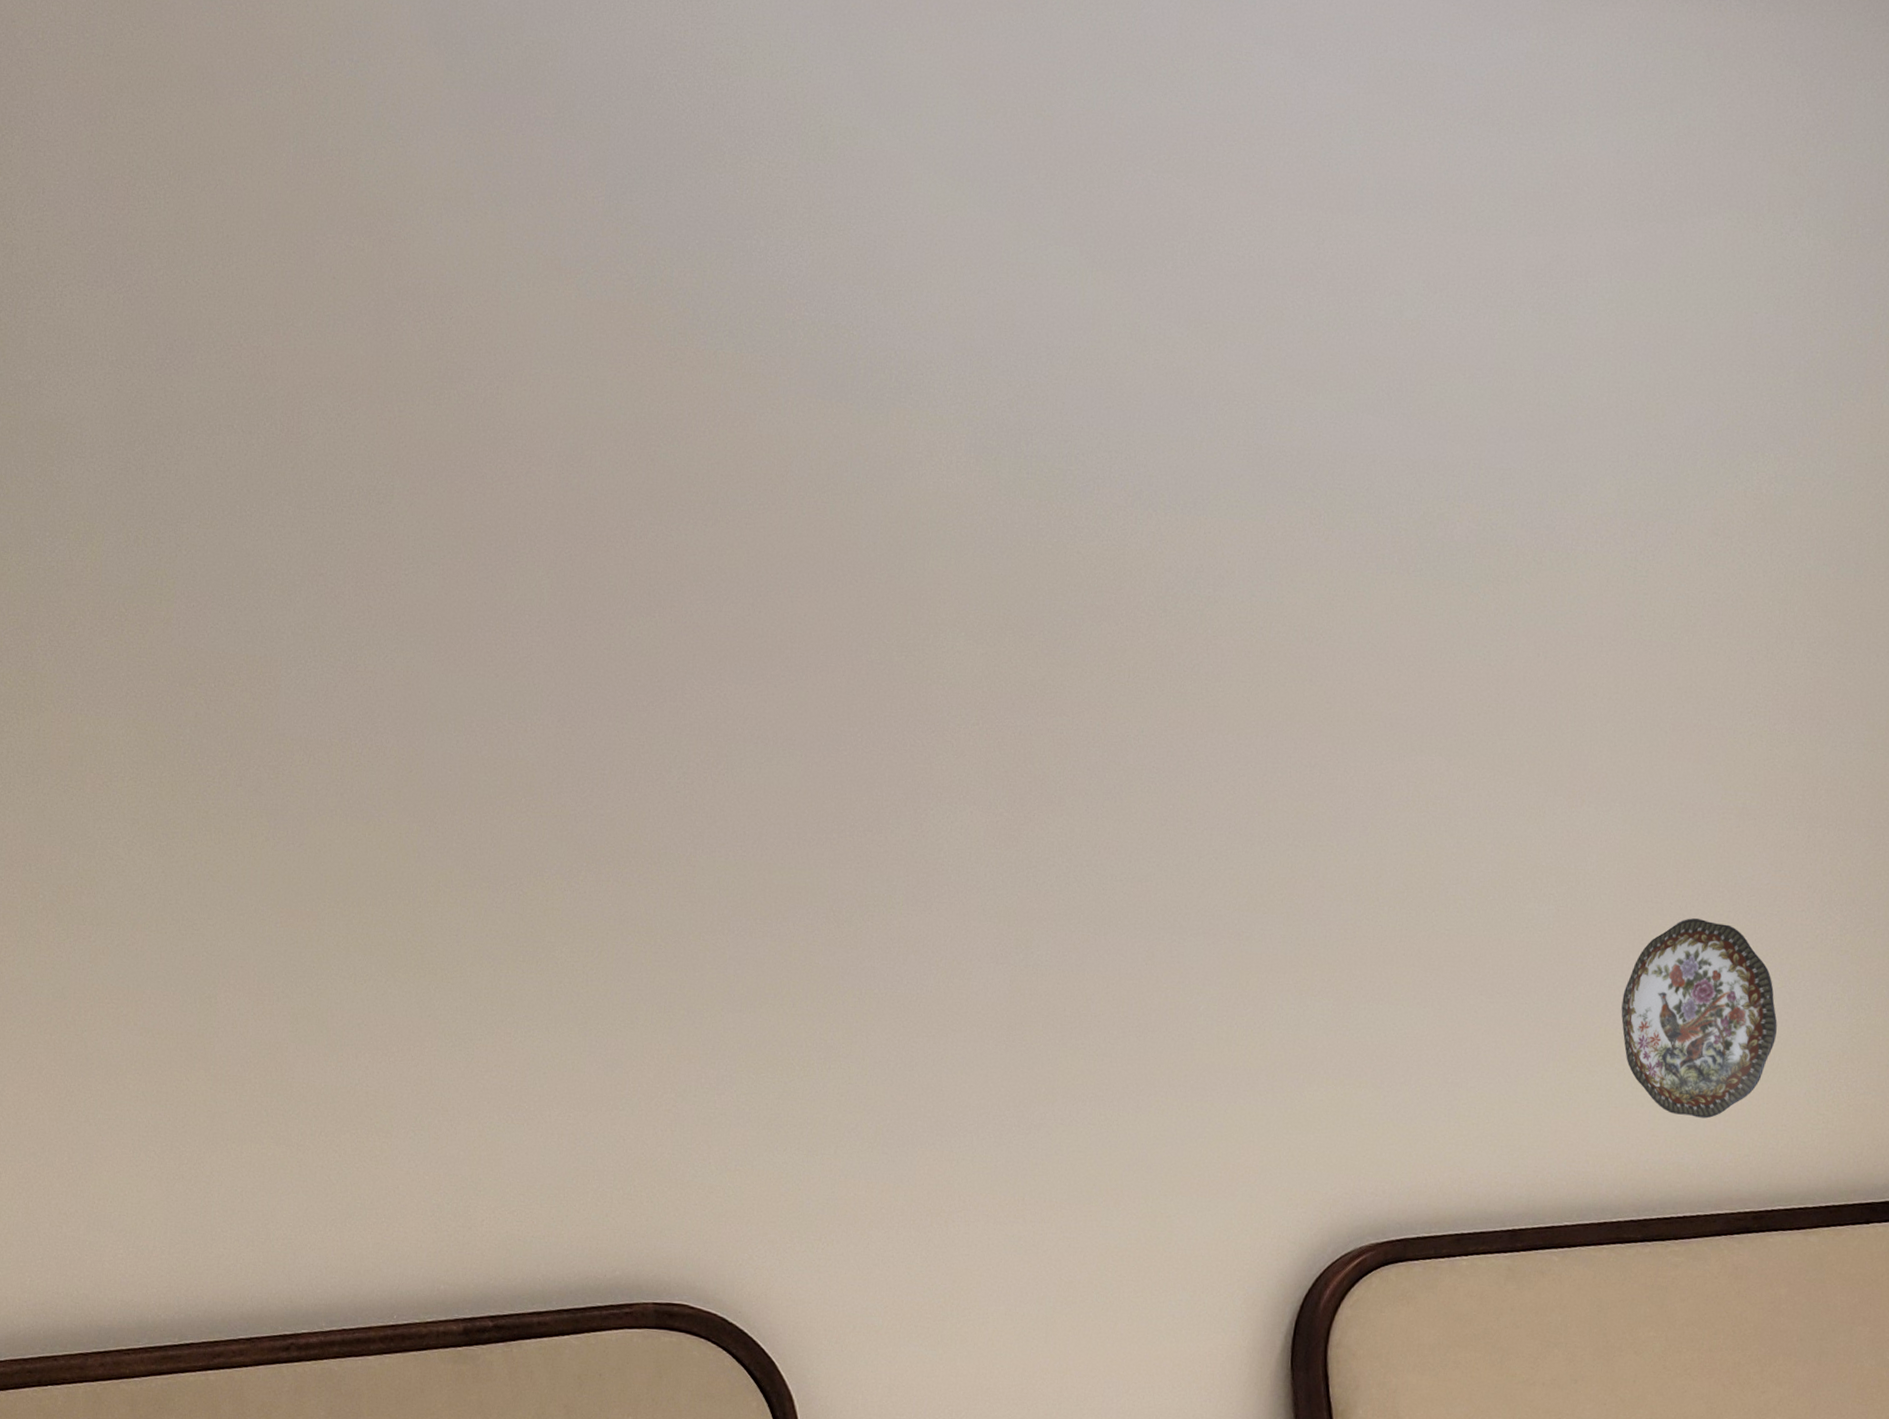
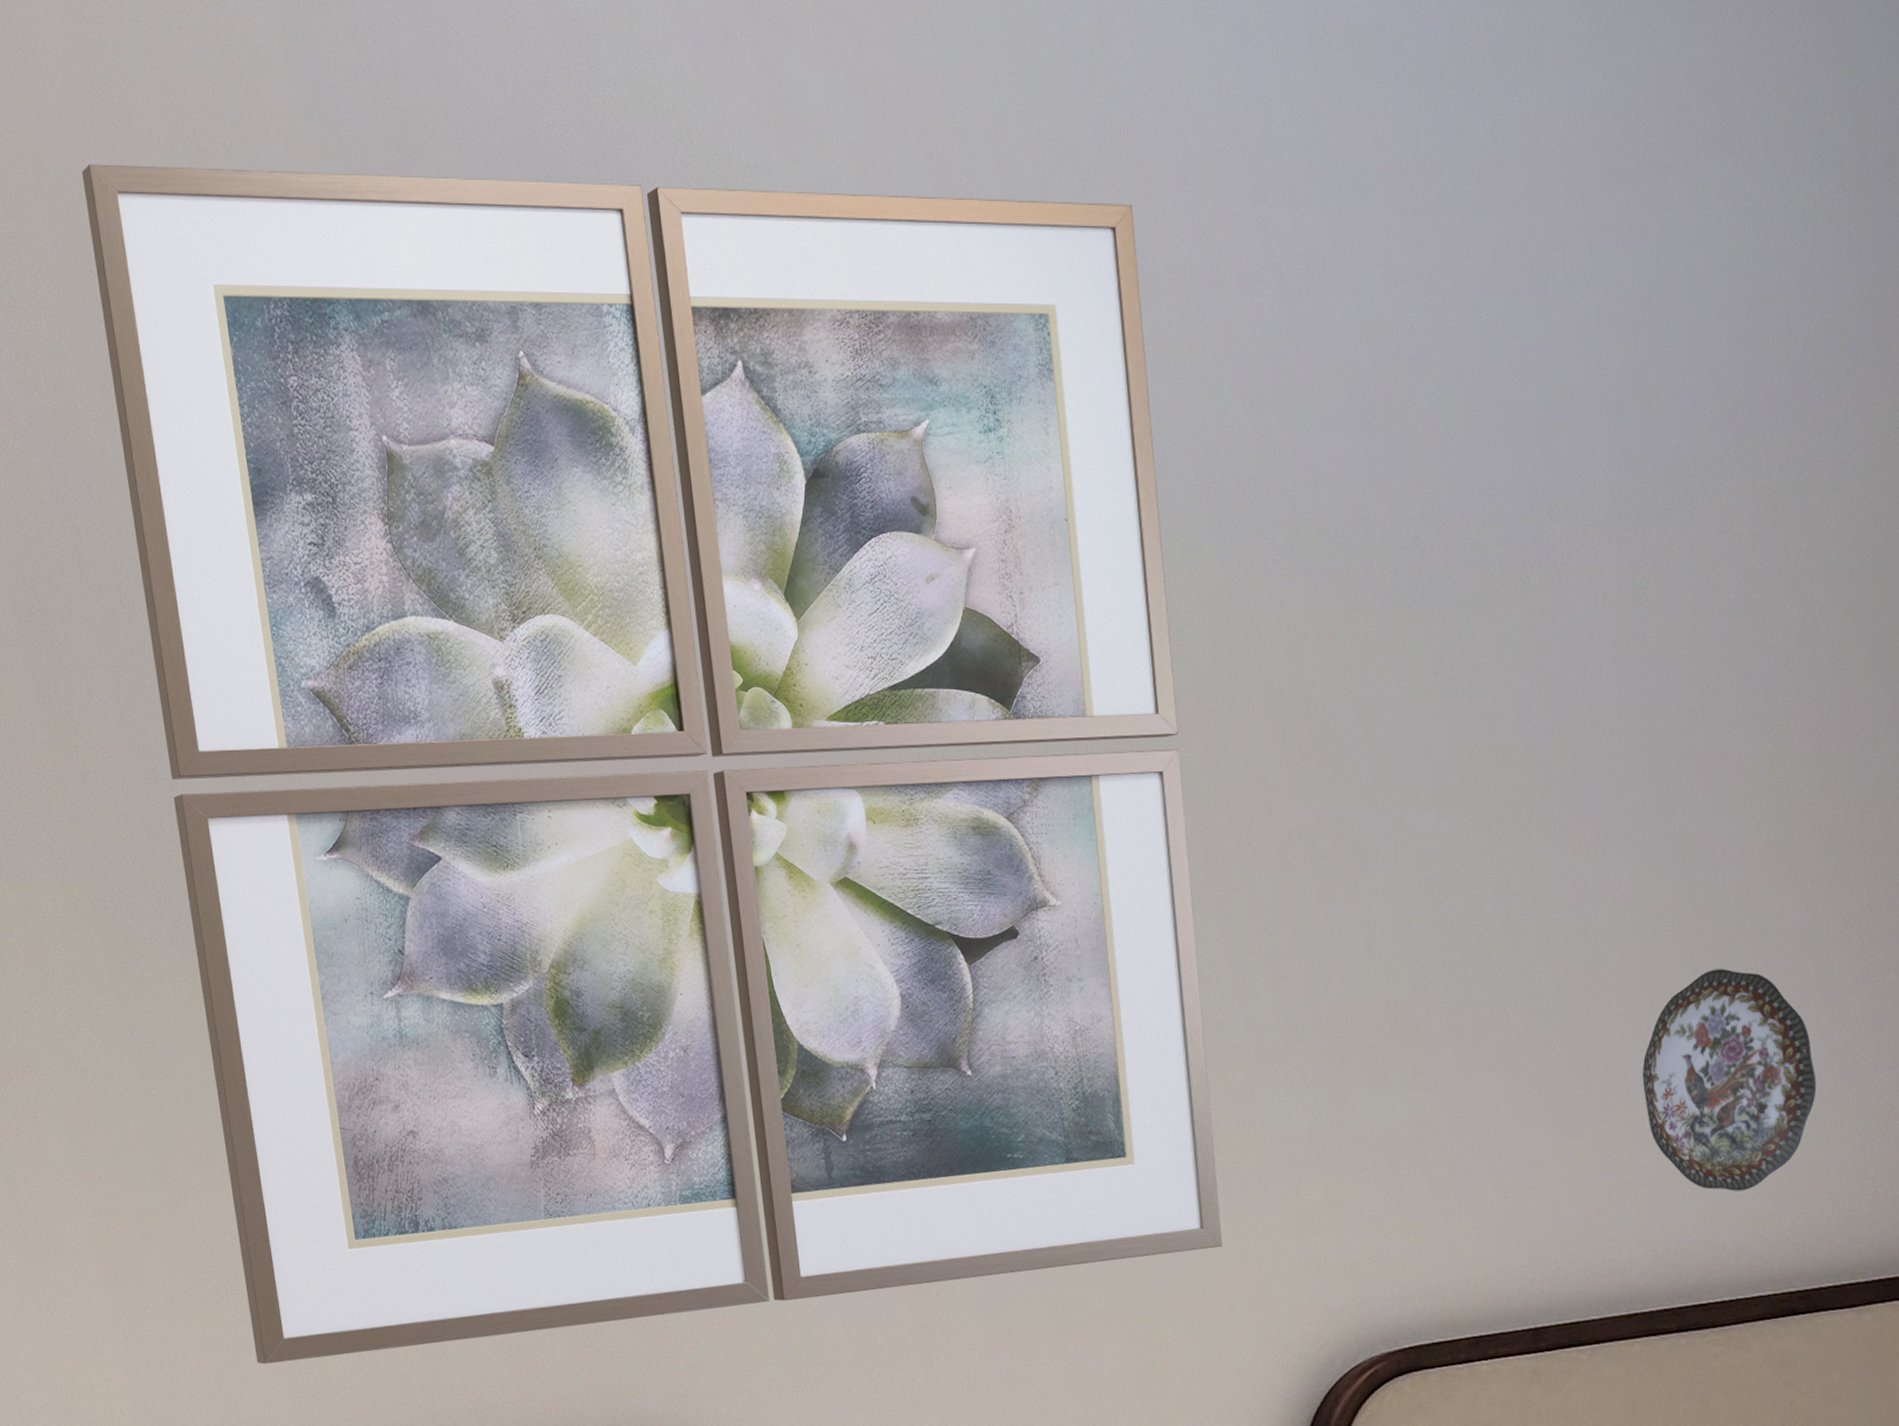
wall art: none [211,64,1229,1187] -> present [82,164,1223,1365]

